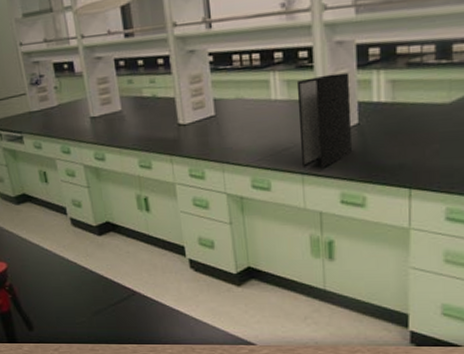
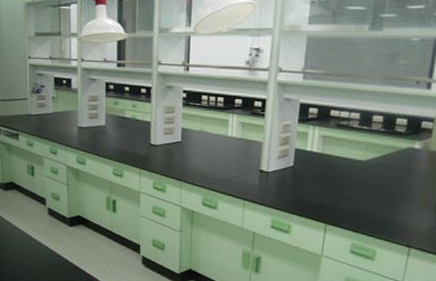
binder: present [296,72,352,169] -> none [245,123,292,198]

